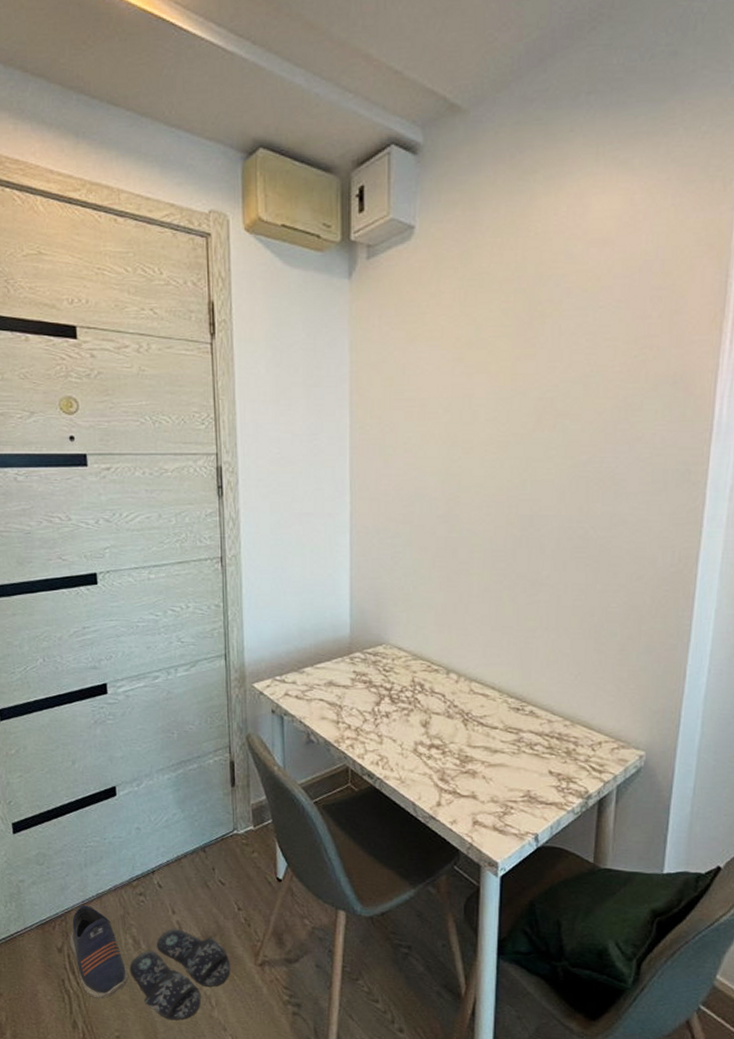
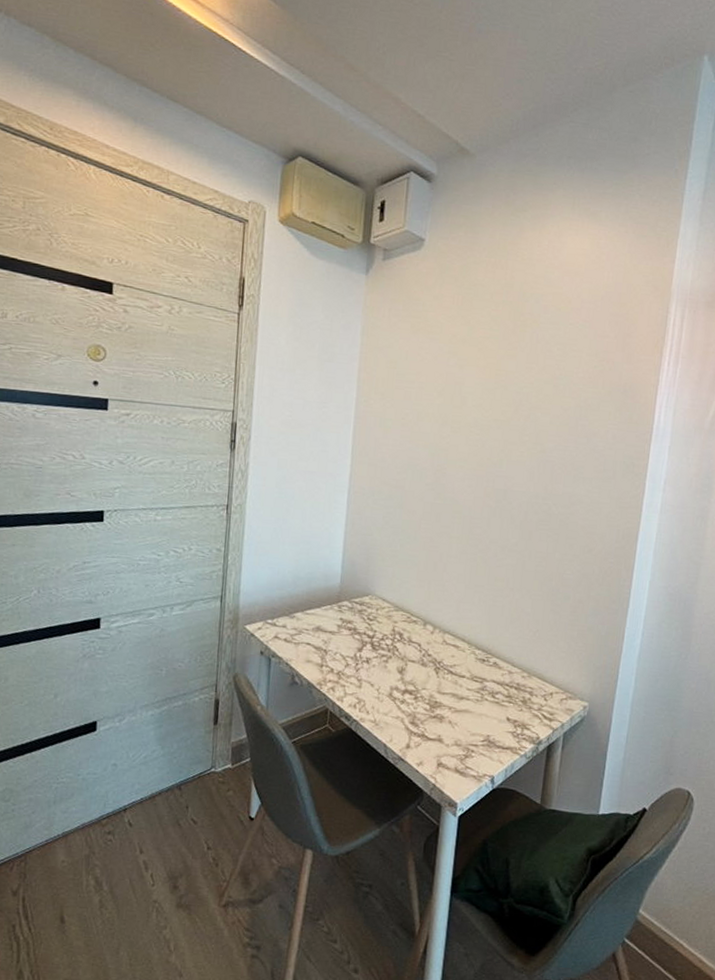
shoe: present [69,905,129,999] -> none [26,844,86,946]
slippers: present [129,928,230,1020] -> none [88,868,194,967]

